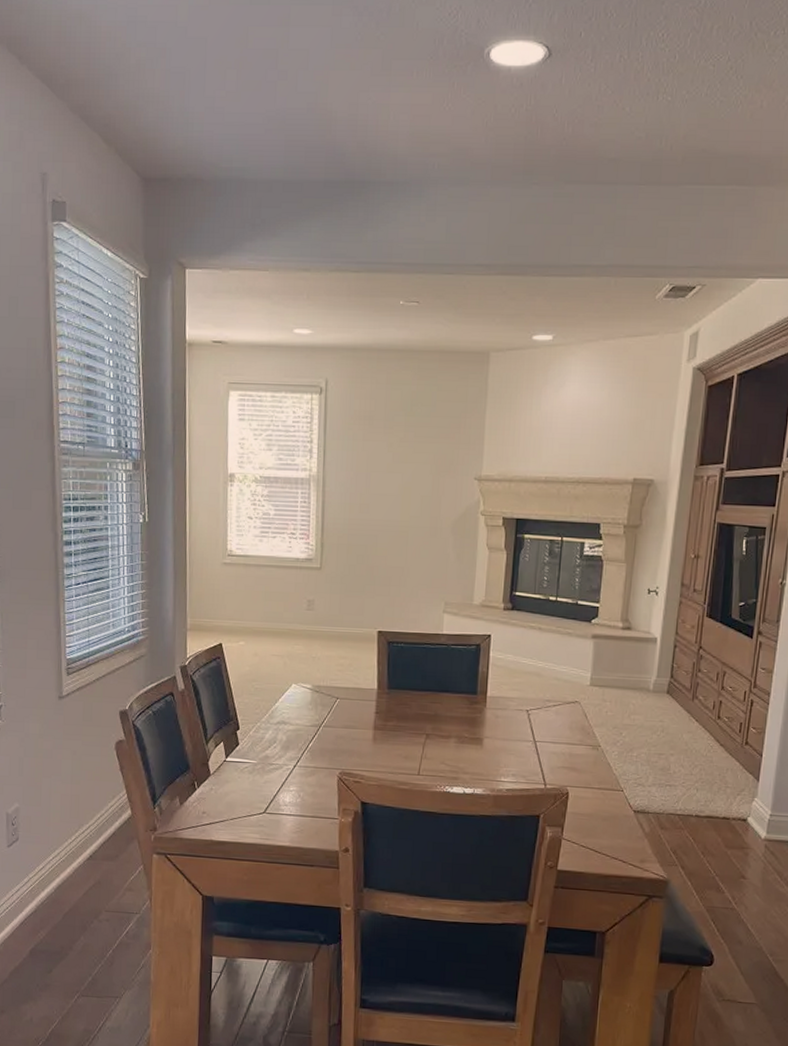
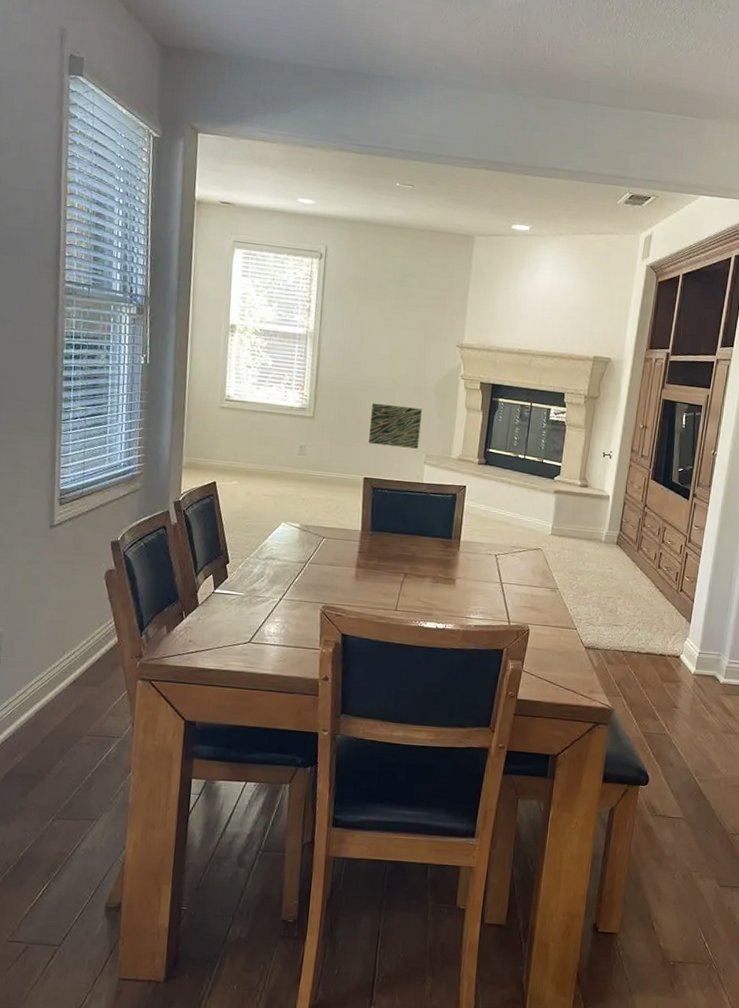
wall art: none [381,549,439,596] -> present [369,403,422,449]

